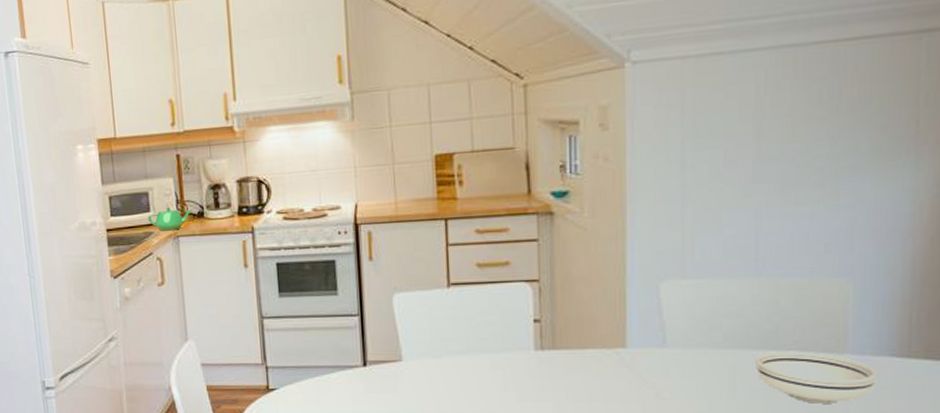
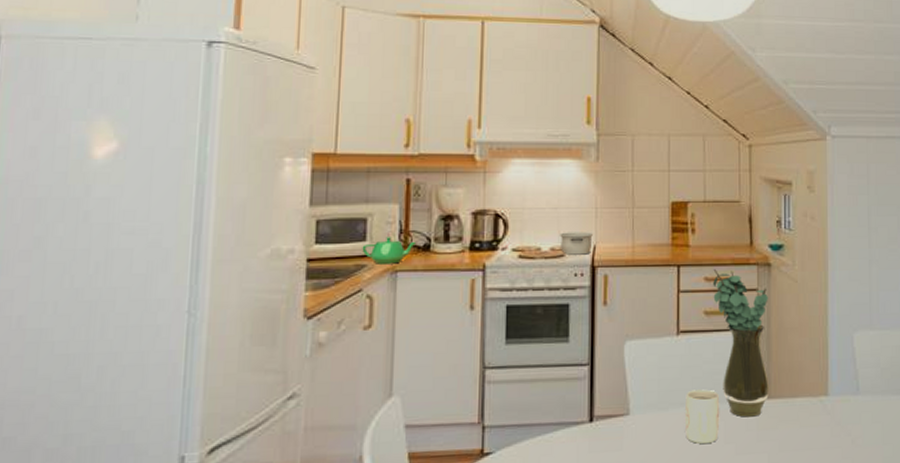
cooking pot: none [320,191,354,215] -> present [560,232,593,255]
mug: none [459,339,498,391] -> present [684,389,720,445]
vase: none [485,221,555,367] -> present [713,269,770,417]

